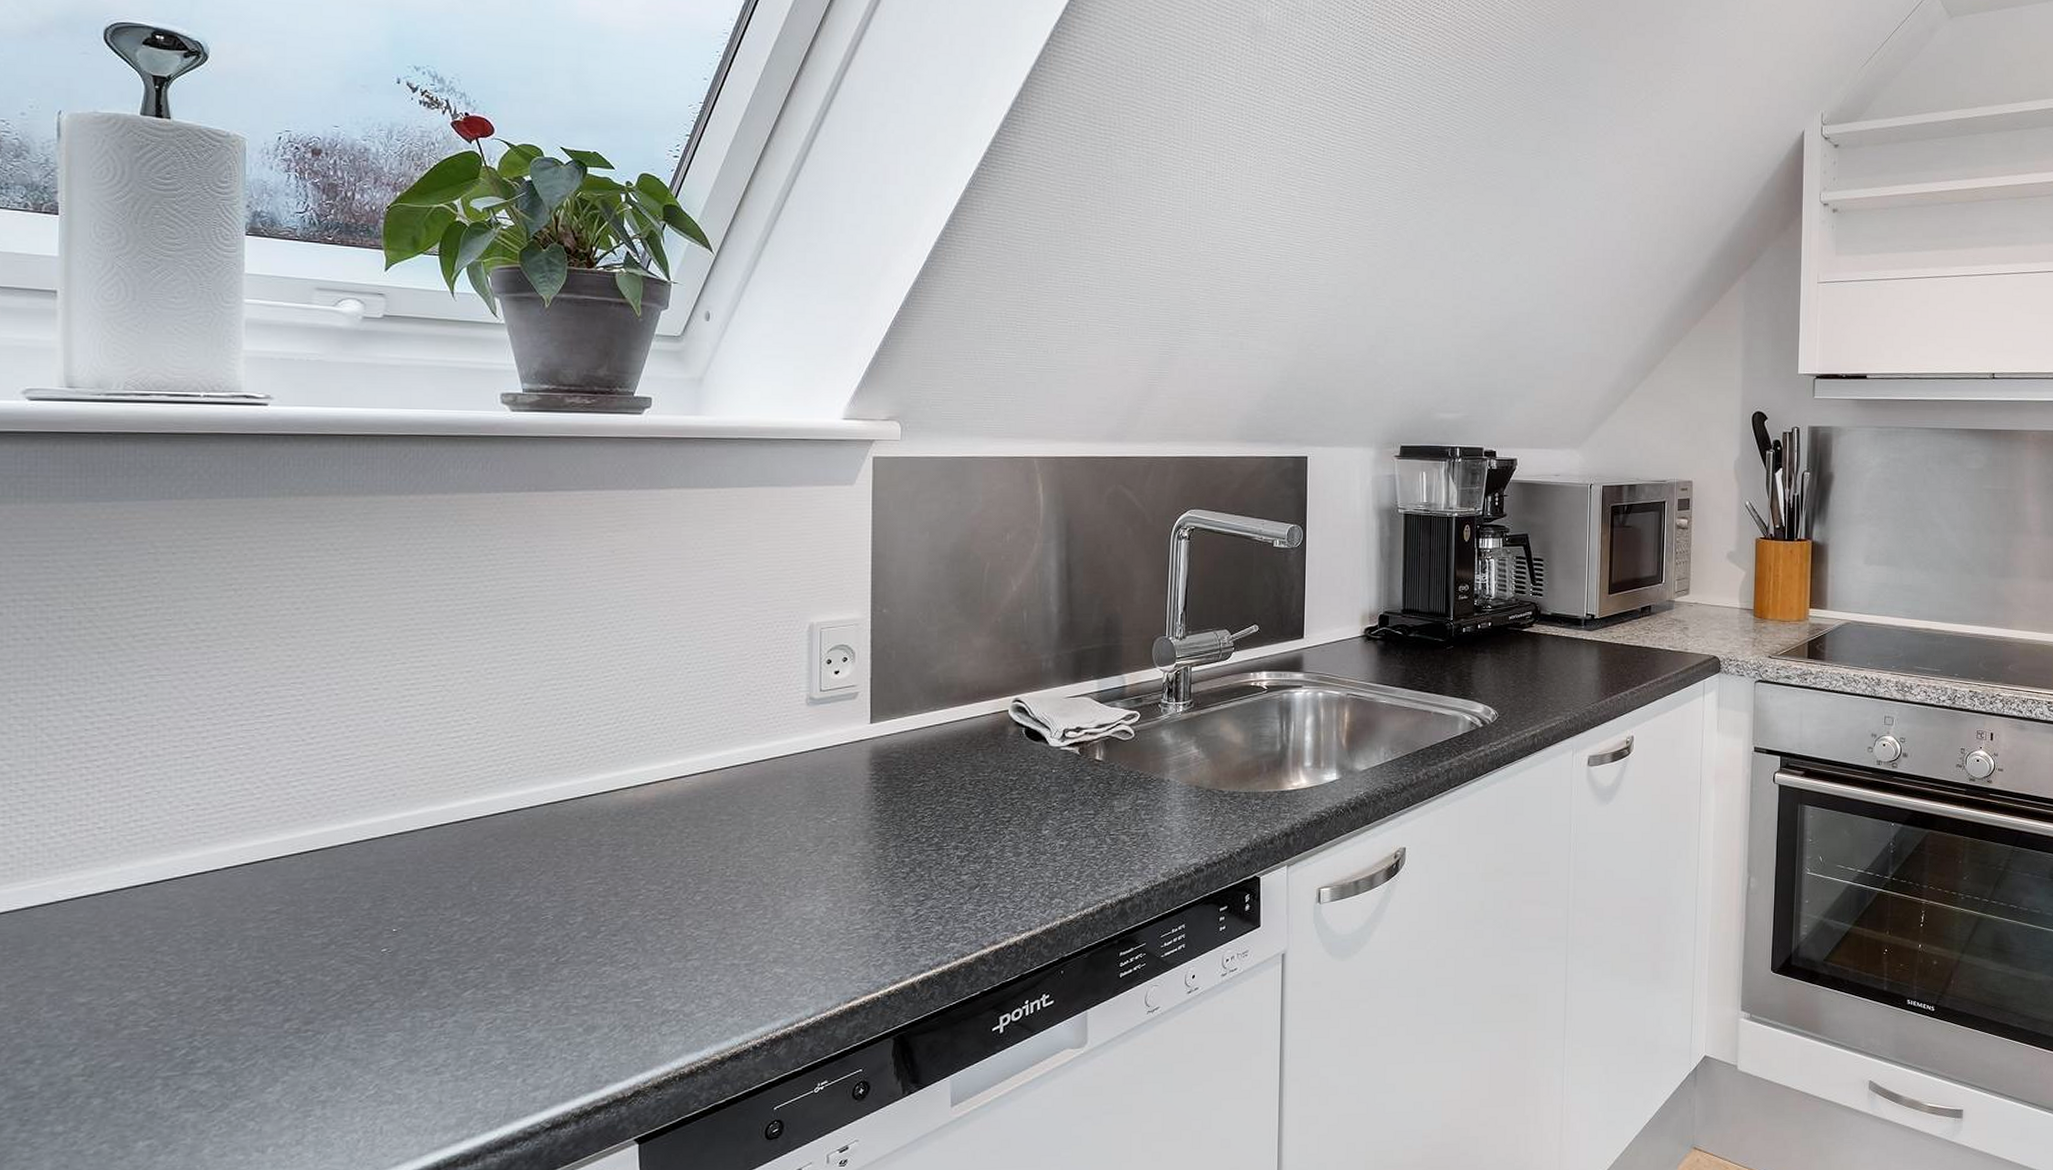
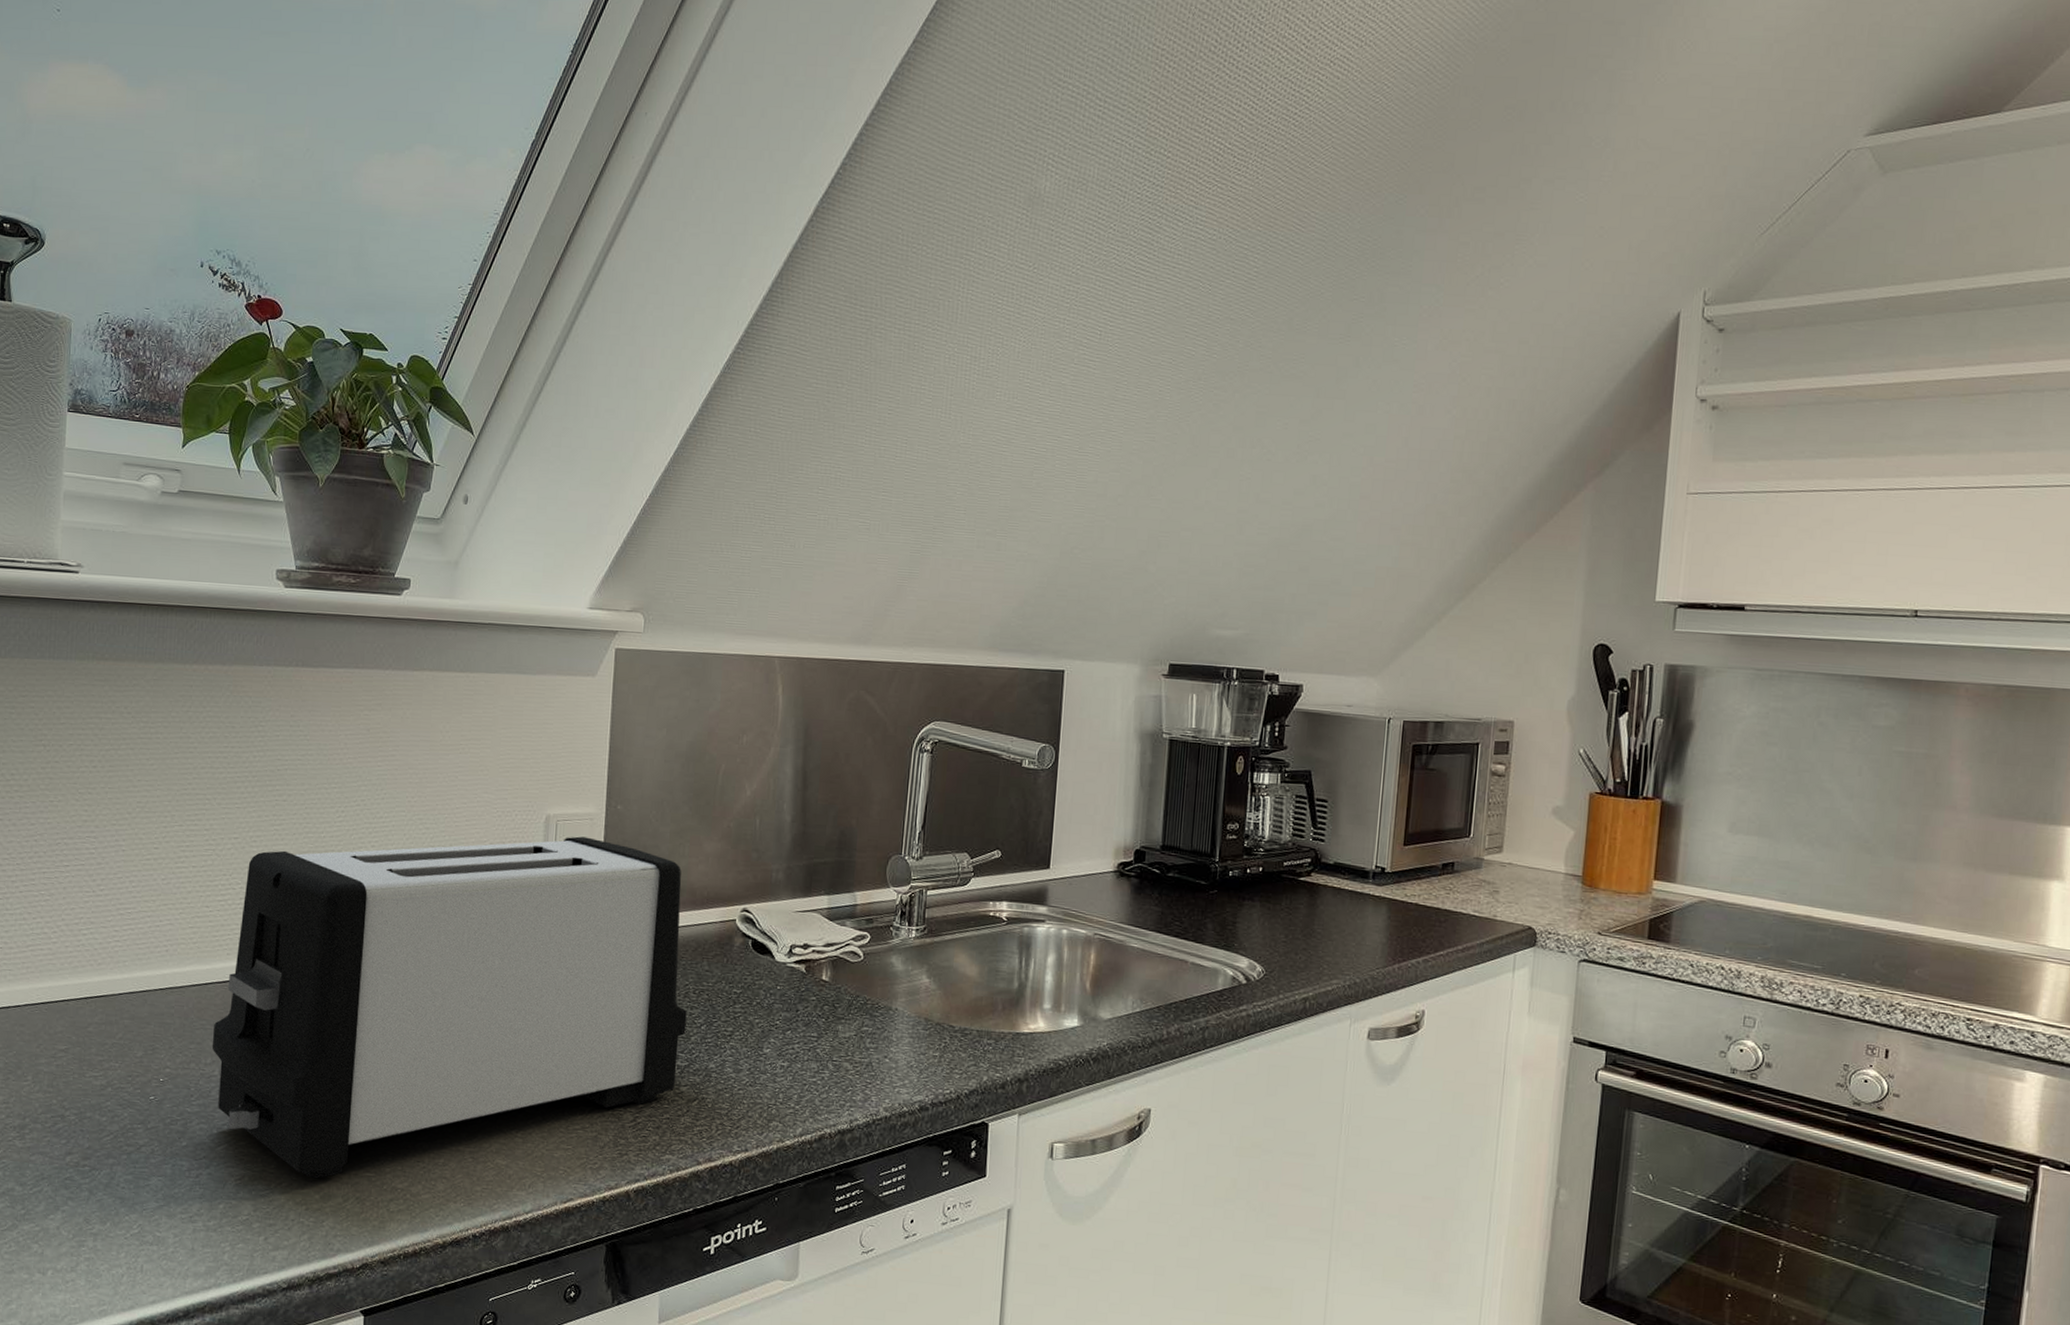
toaster: none [451,642,964,1012] -> present [211,836,687,1179]

